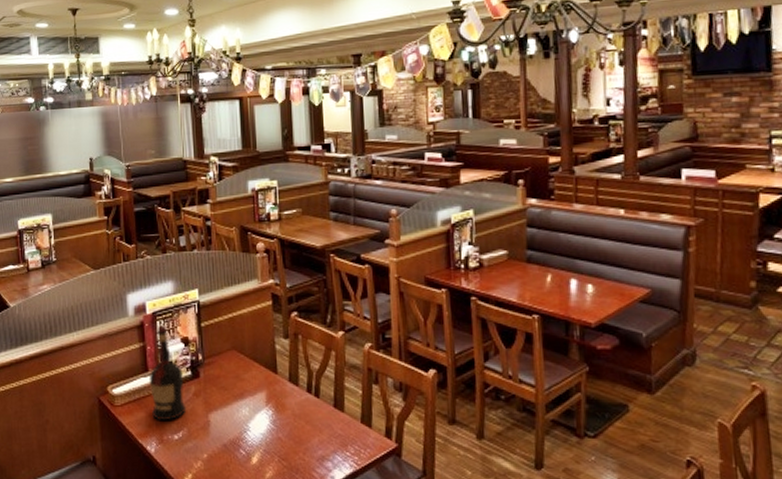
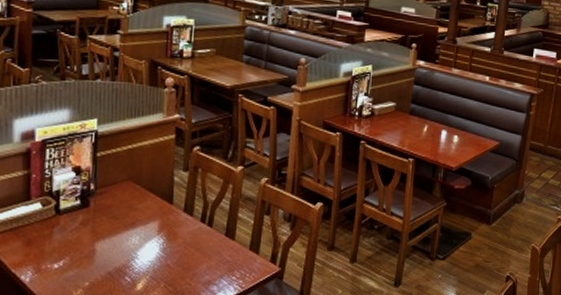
liquor: present [150,325,186,422] -> none [30,153,71,251]

